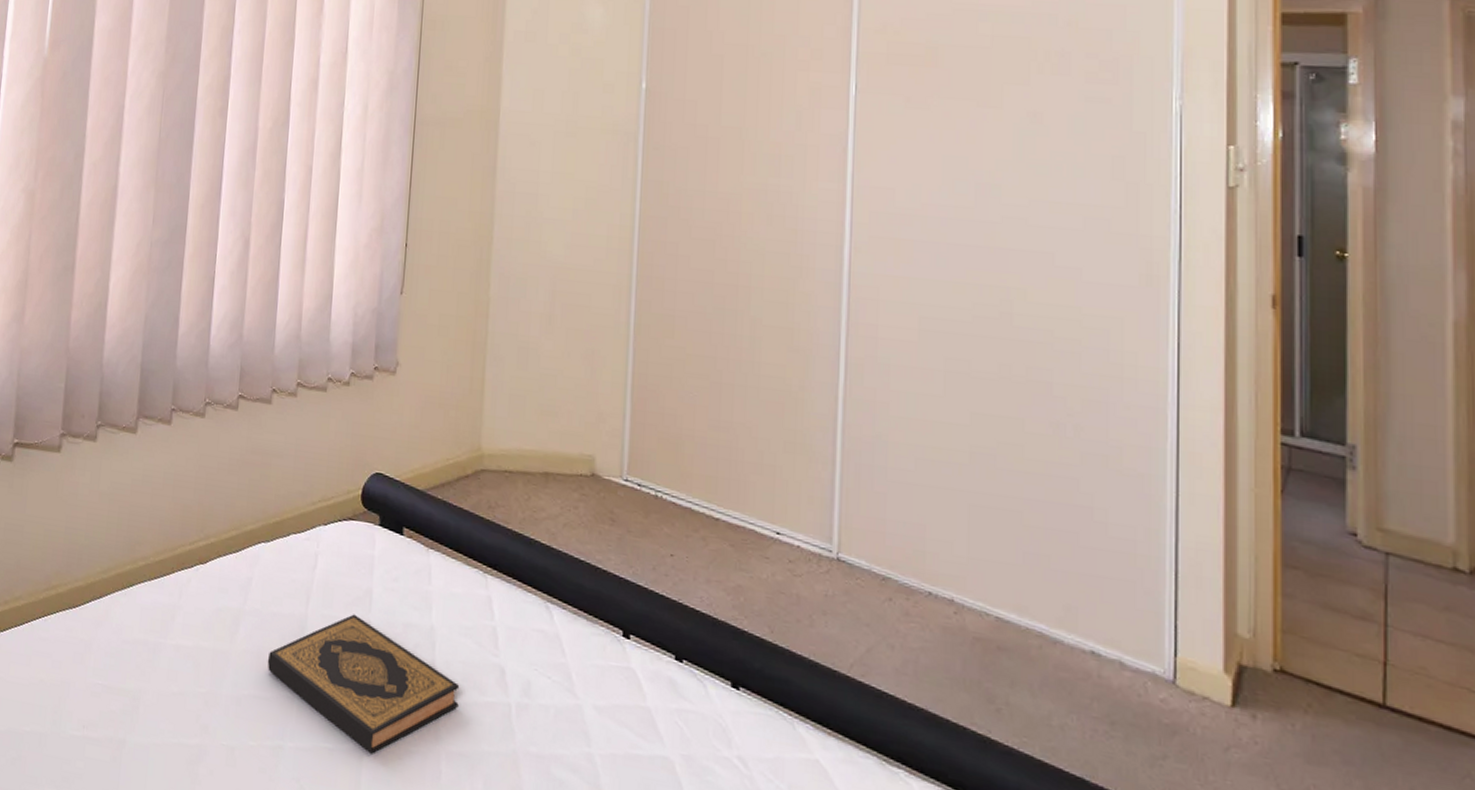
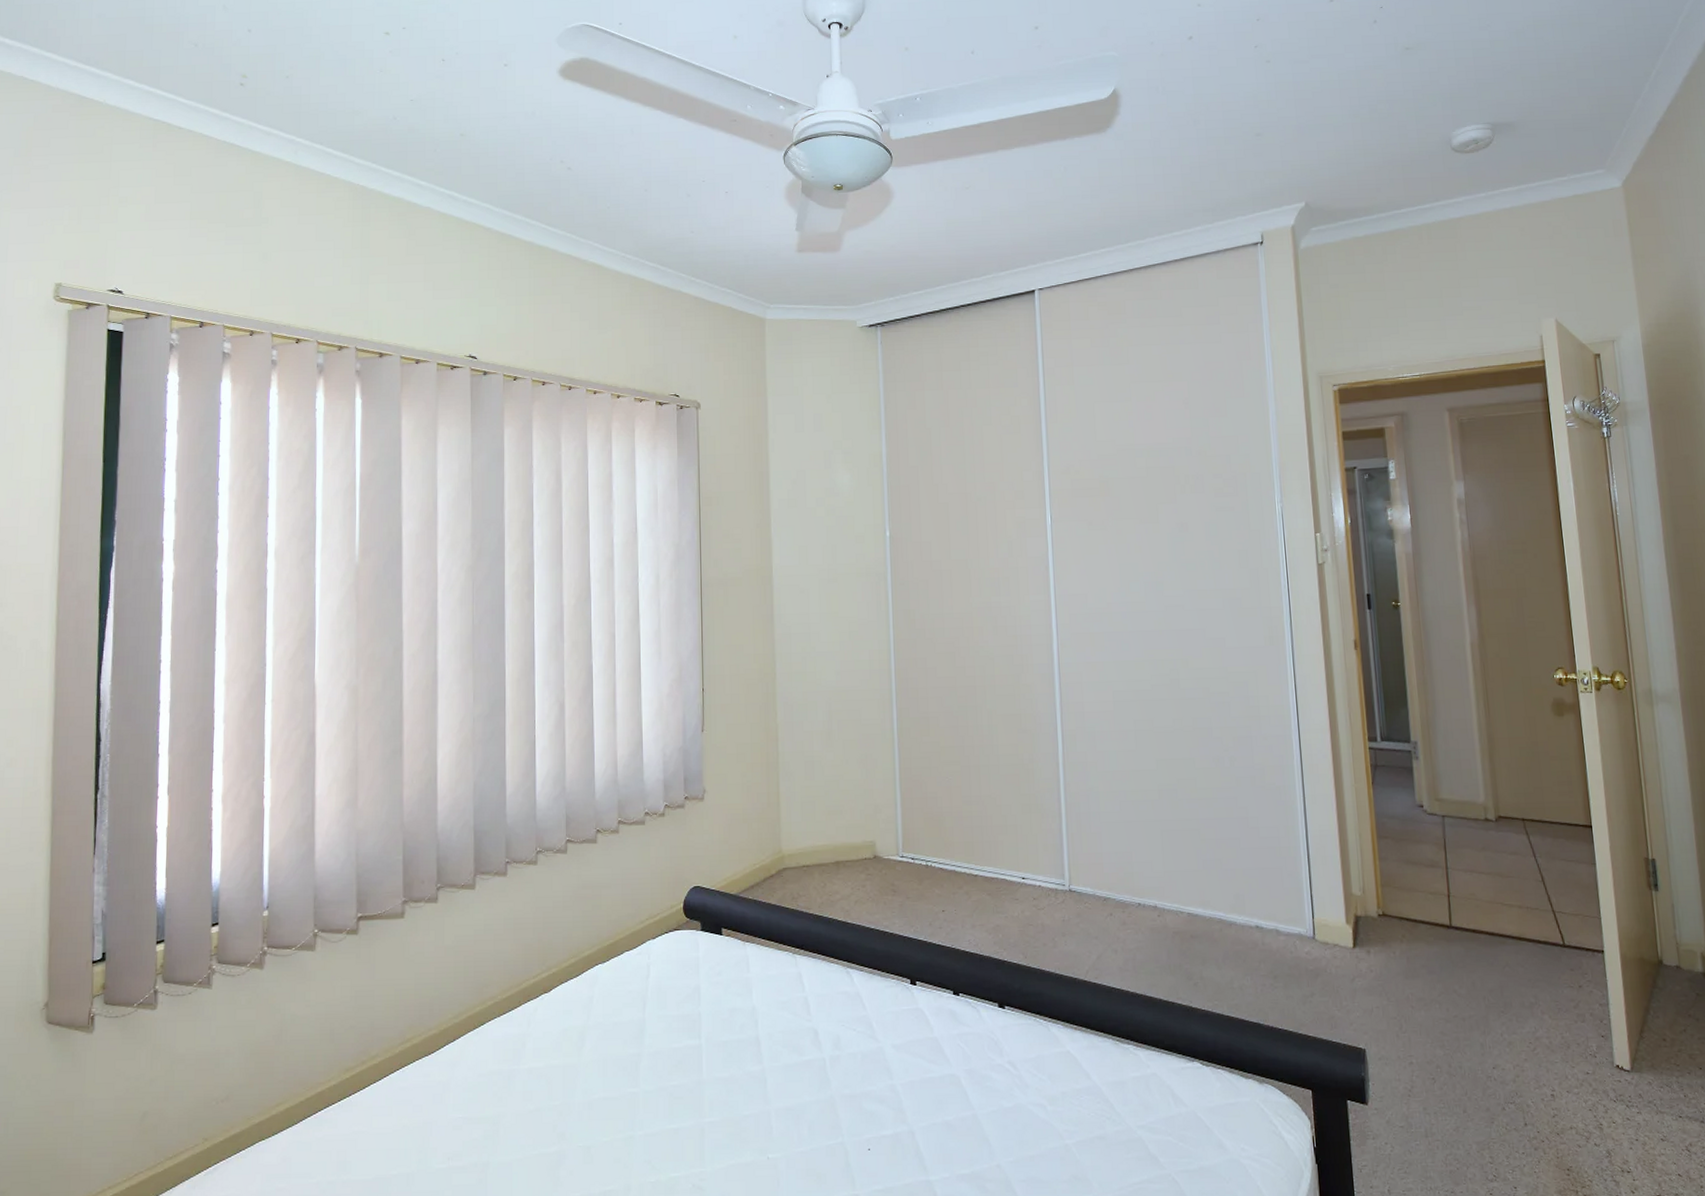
hardback book: present [267,614,460,754] -> none [613,1010,782,1125]

